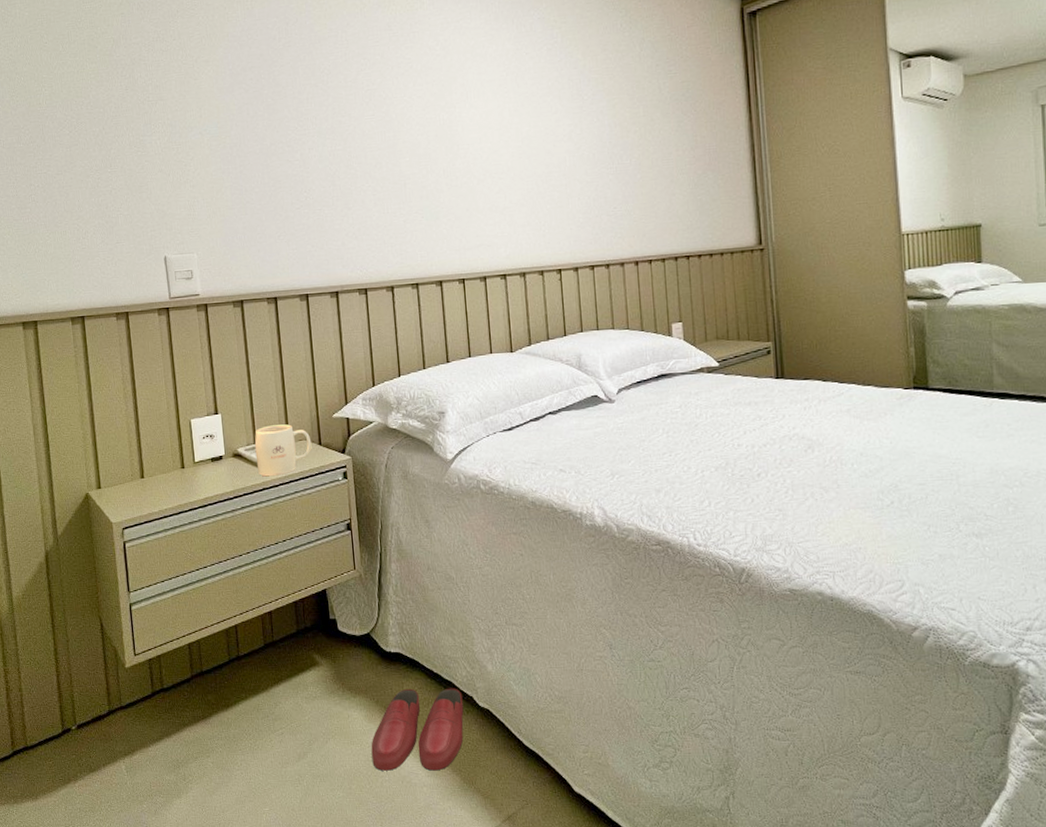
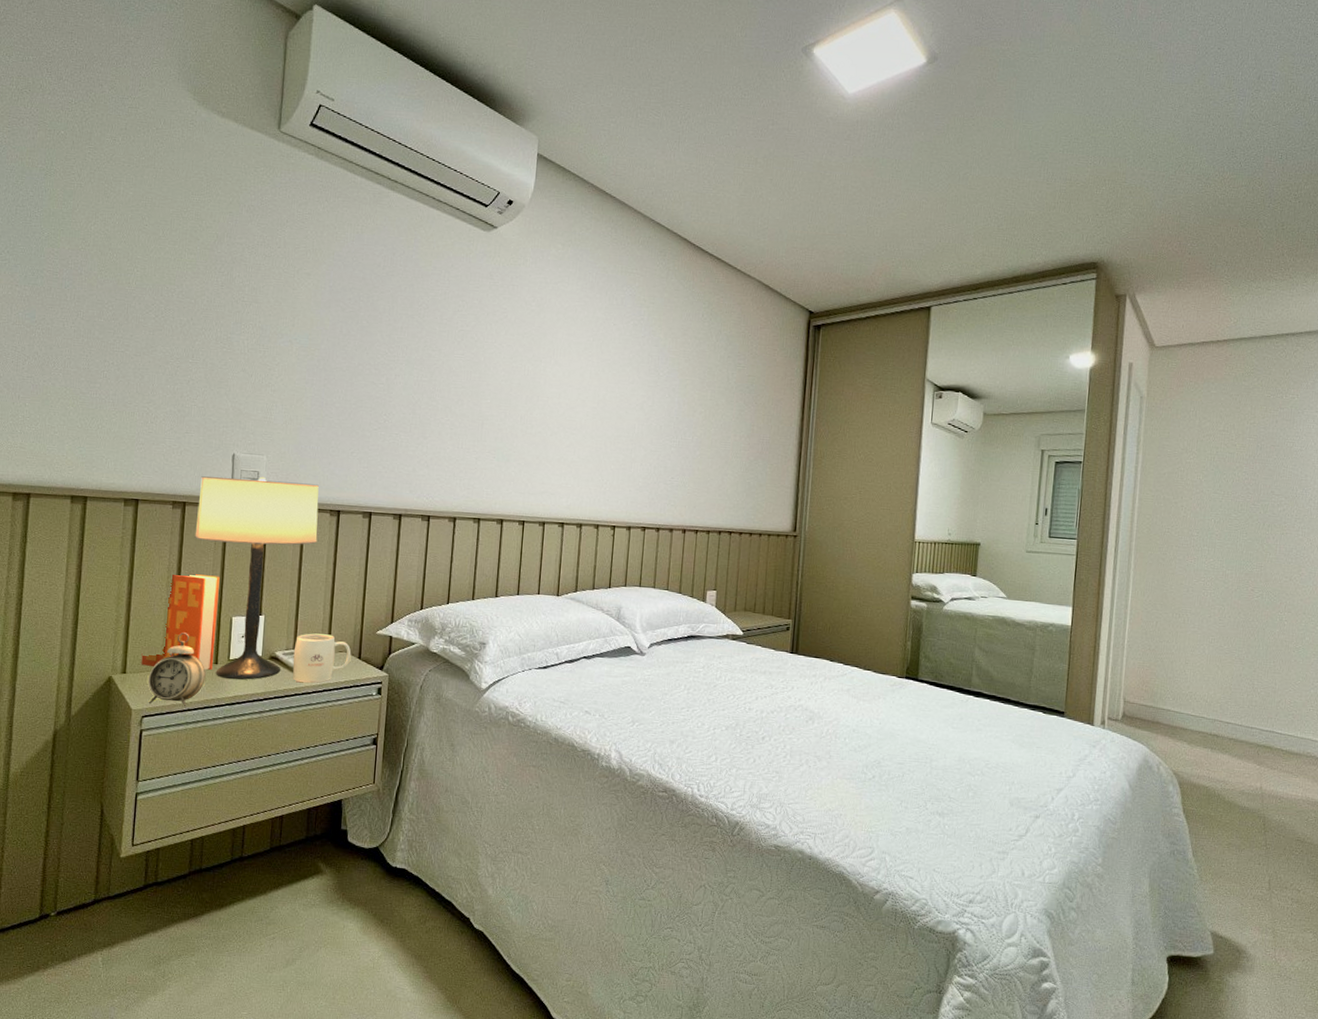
book: none [112,381,180,479] -> present [141,572,220,671]
alarm clock: none [122,441,176,516] -> present [148,632,206,706]
table lamp: none [138,274,260,482] -> present [195,476,319,681]
slippers: present [371,688,464,771] -> none [360,904,460,988]

